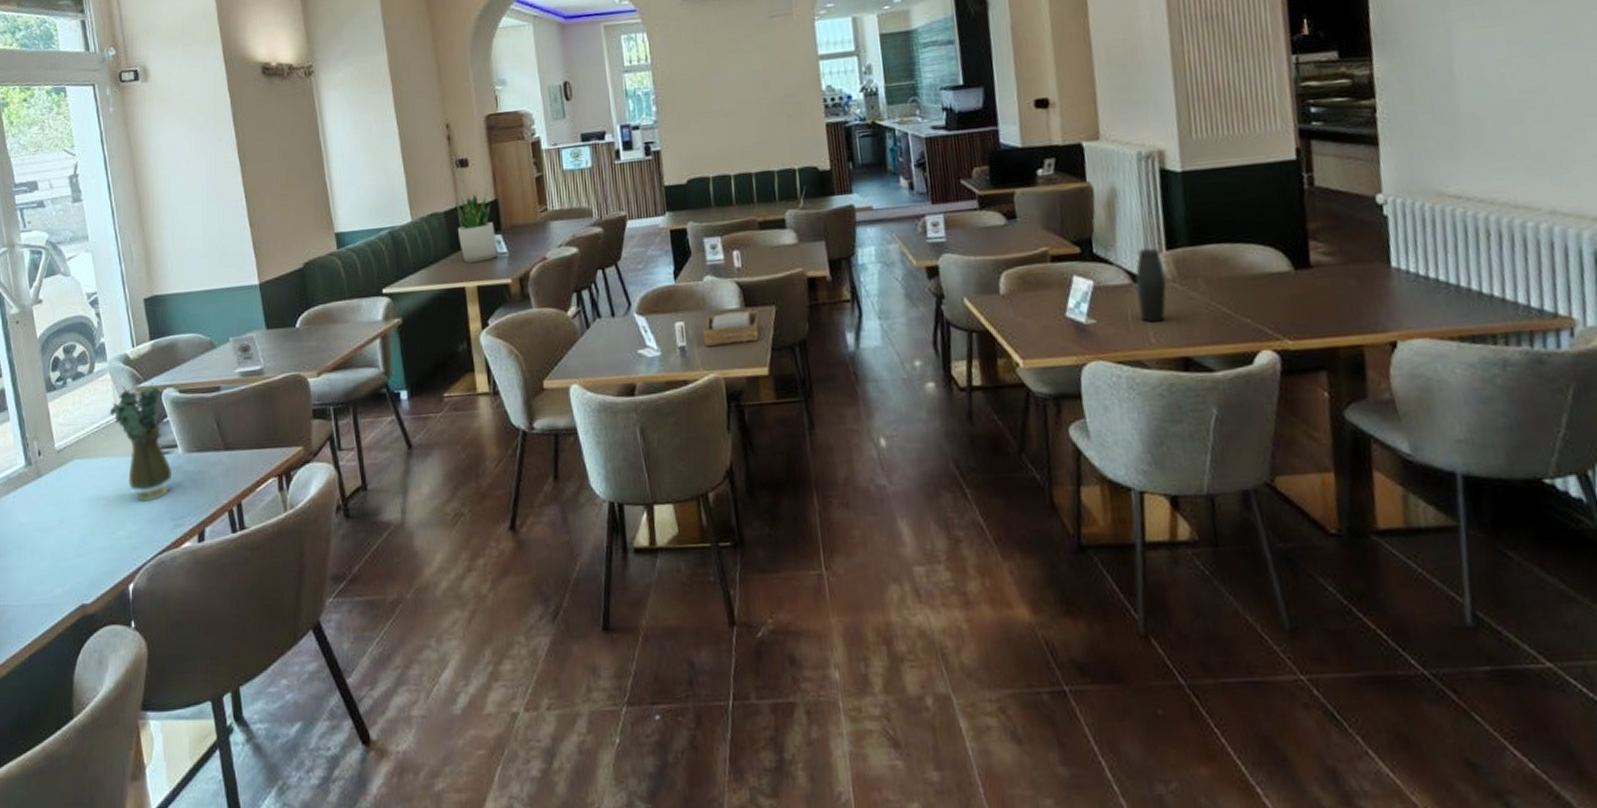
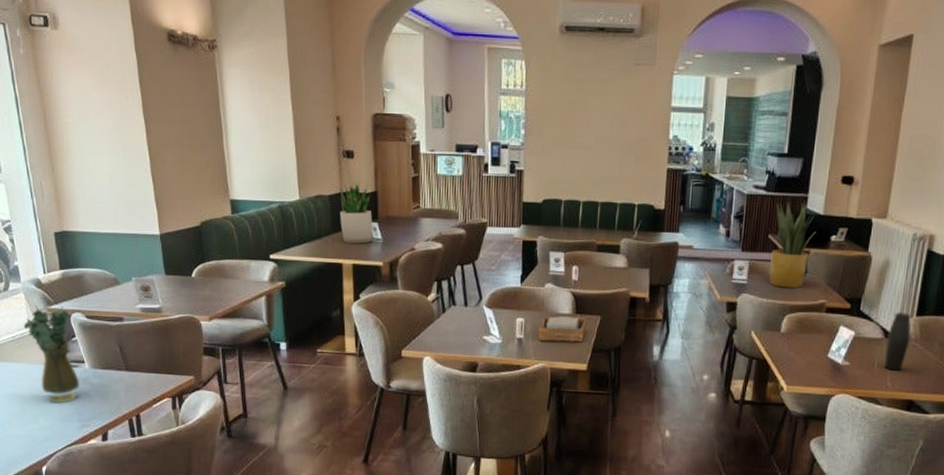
planter: none [962,134,1018,241] -> present [769,200,817,289]

